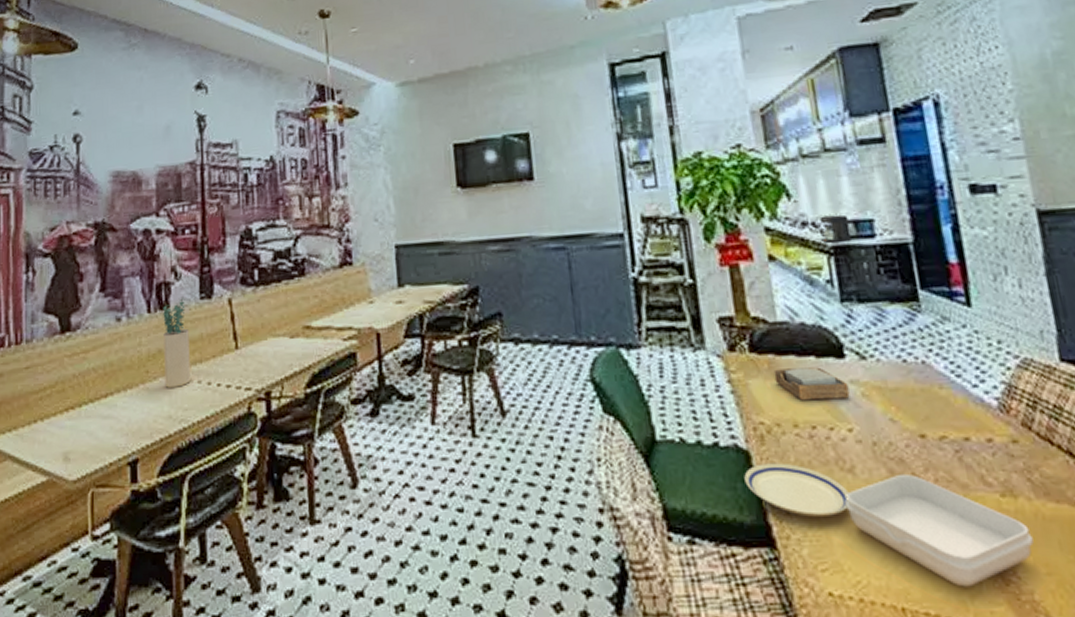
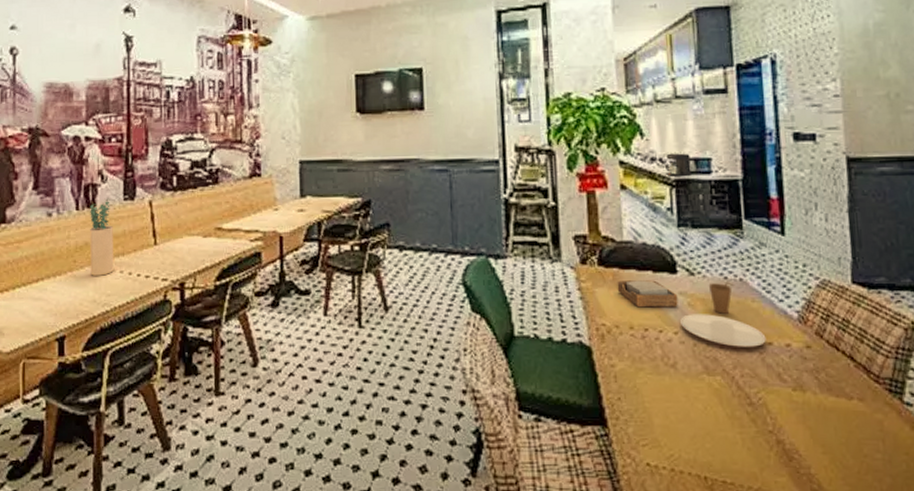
plate: present [744,463,849,518] -> none [585,358,670,403]
baking dish: present [845,473,1034,587] -> none [666,370,815,462]
plate: none [854,405,962,445] -> present [680,314,766,347]
cup: none [884,365,917,405] -> present [708,282,735,314]

